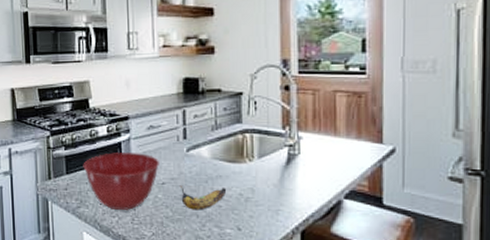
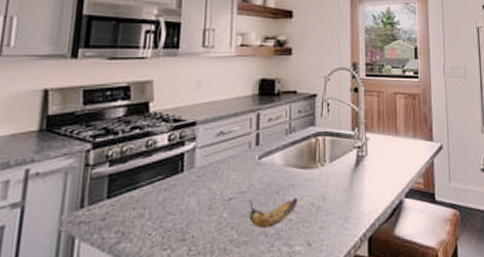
mixing bowl: present [83,152,159,210] -> none [131,164,227,240]

